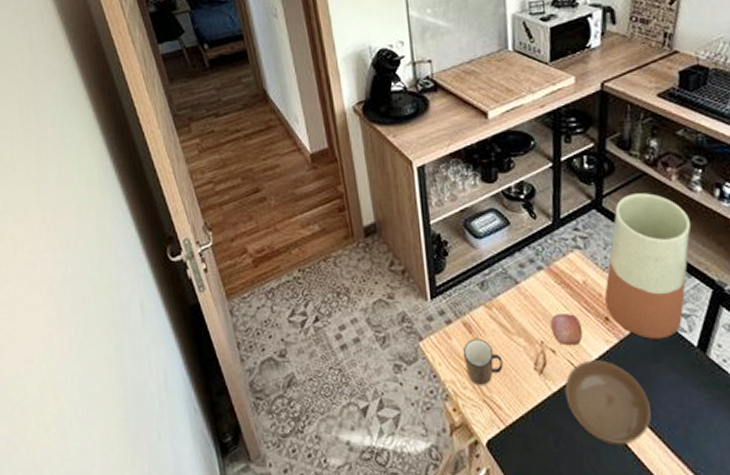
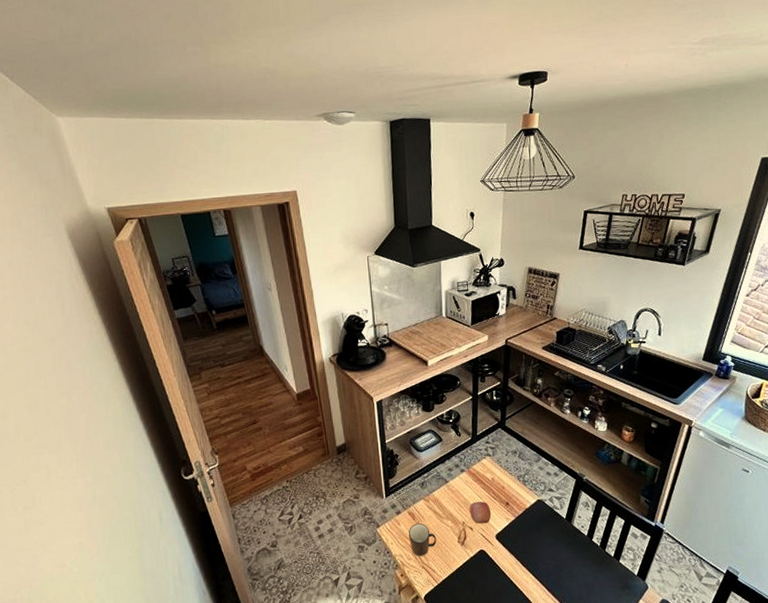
bowl: present [565,360,651,446] -> none [478,532,535,591]
vase: present [605,193,691,339] -> none [506,415,563,516]

